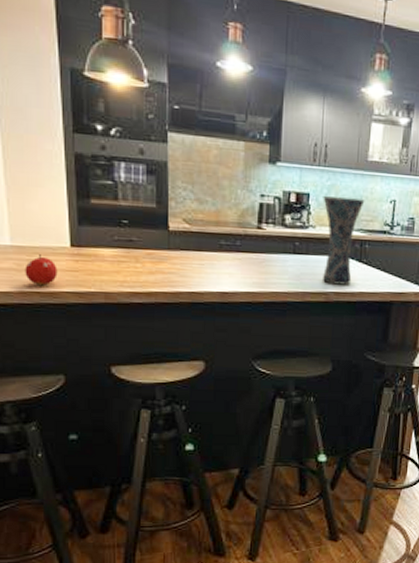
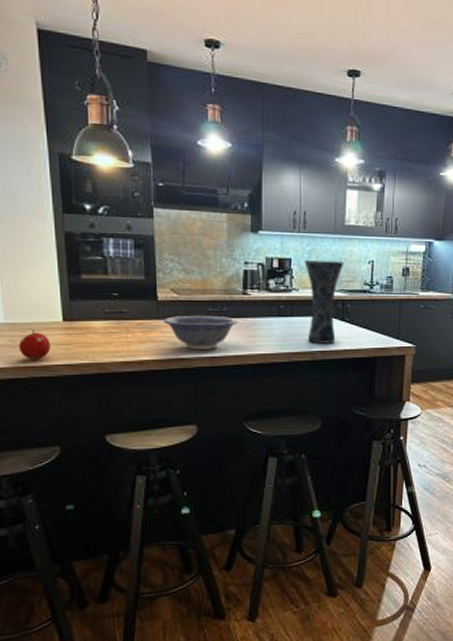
decorative bowl: none [174,247,252,284] -> present [163,315,239,349]

